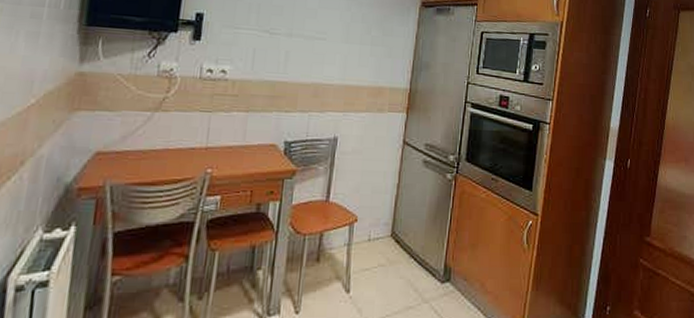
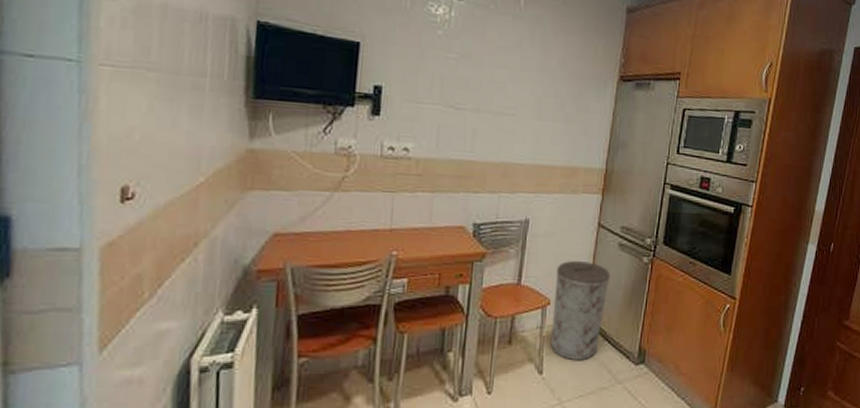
trash can: none [357,177,416,278] -> present [550,260,611,360]

